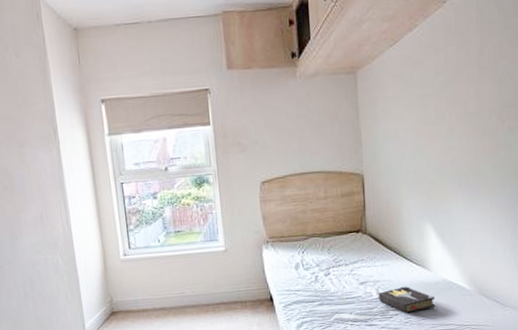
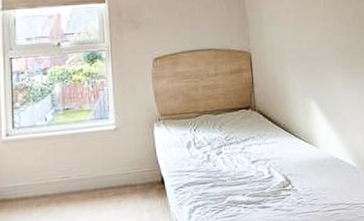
hardback book: present [378,286,436,313] -> none [270,163,326,193]

